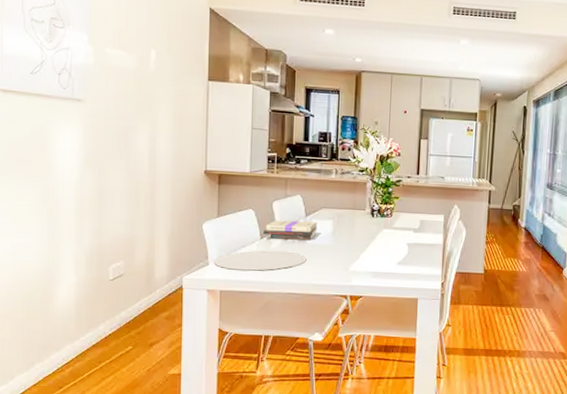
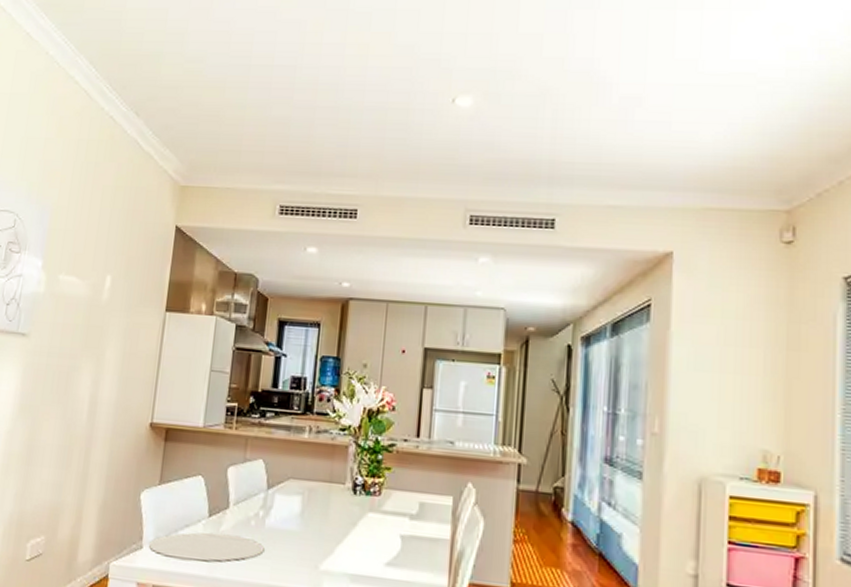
books: present [263,220,318,241] -> none [212,492,282,523]

